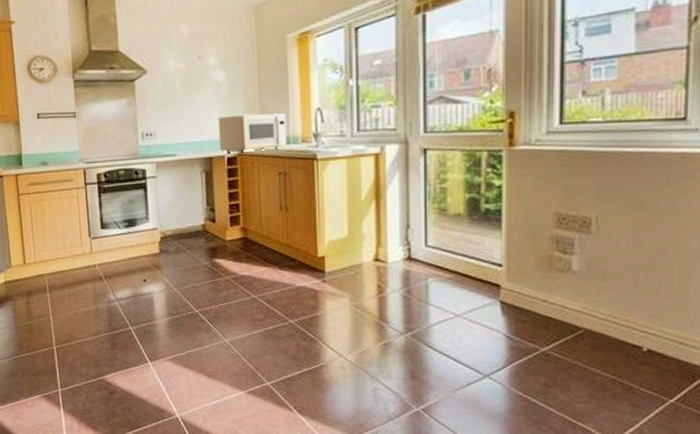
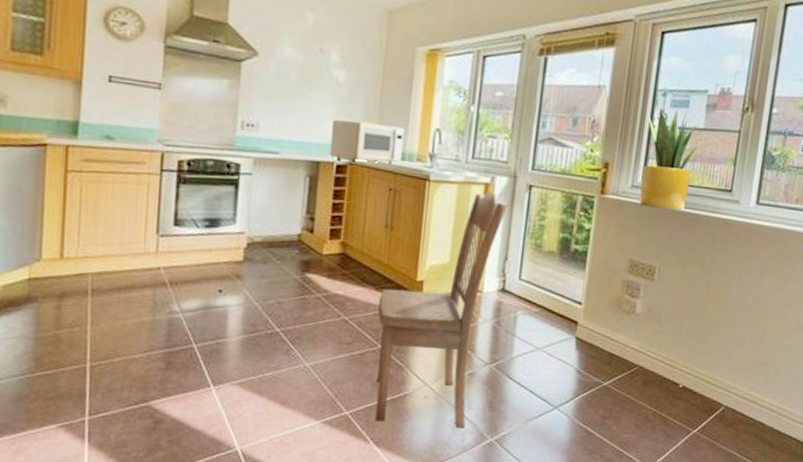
dining chair: none [284,161,404,398] -> present [374,191,509,429]
planter: none [556,38,638,153] -> present [639,107,705,211]

